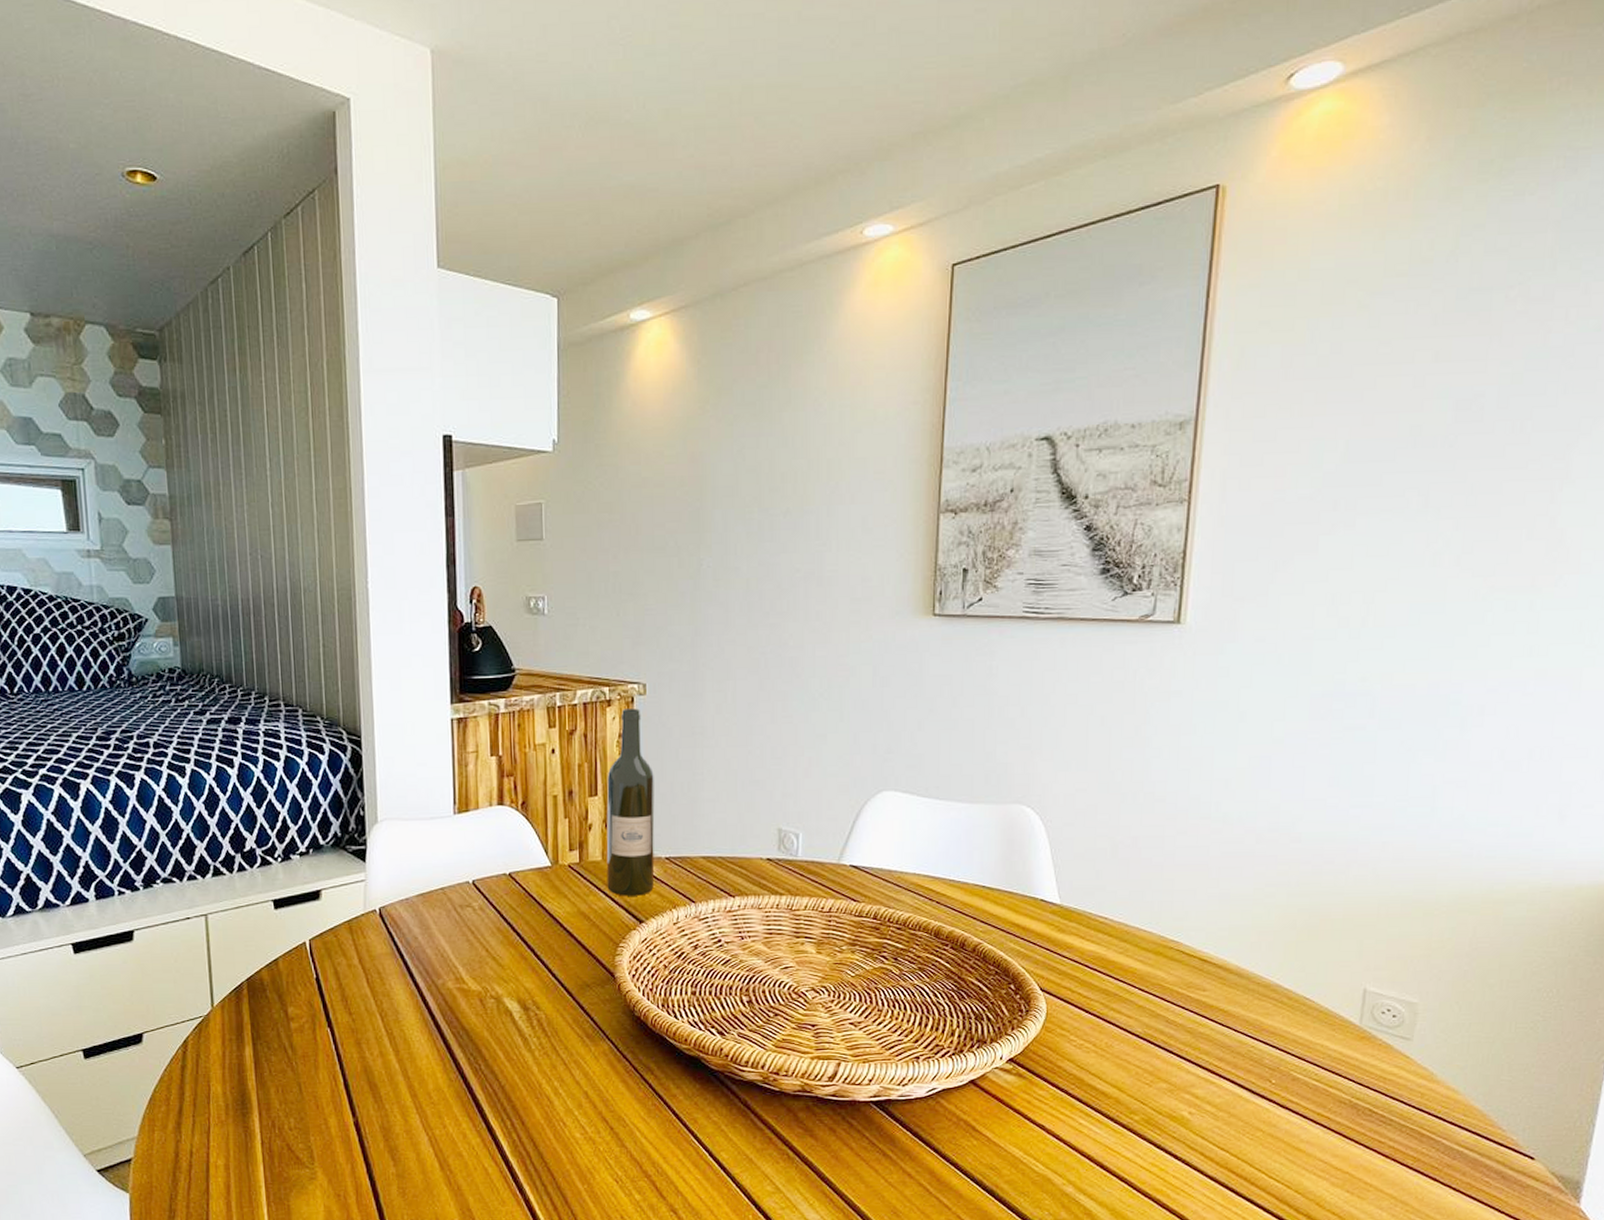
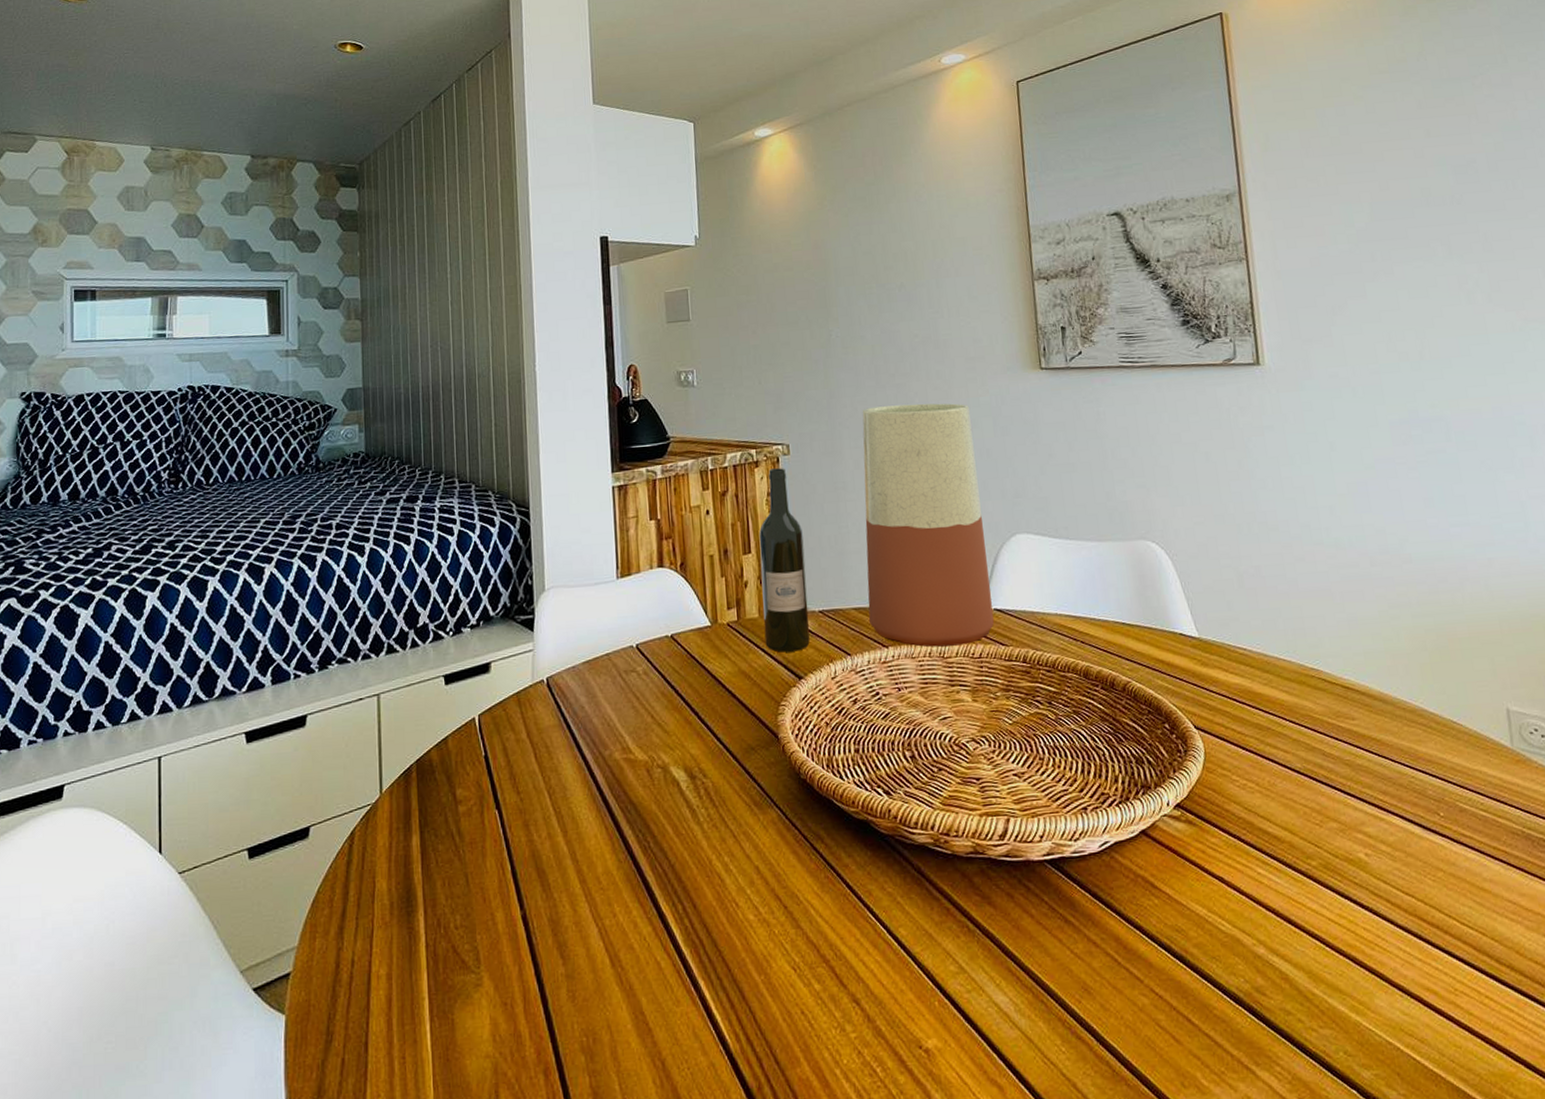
vase: none [717,646,848,900] -> present [862,403,994,648]

